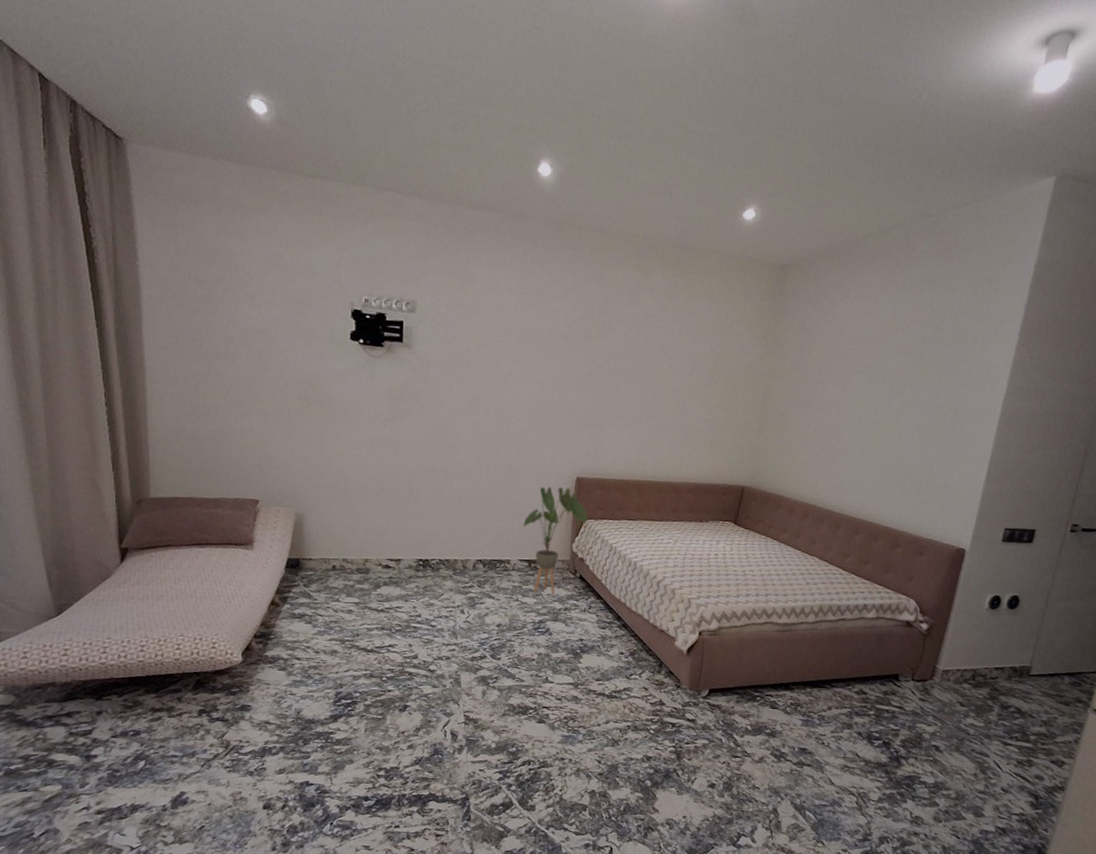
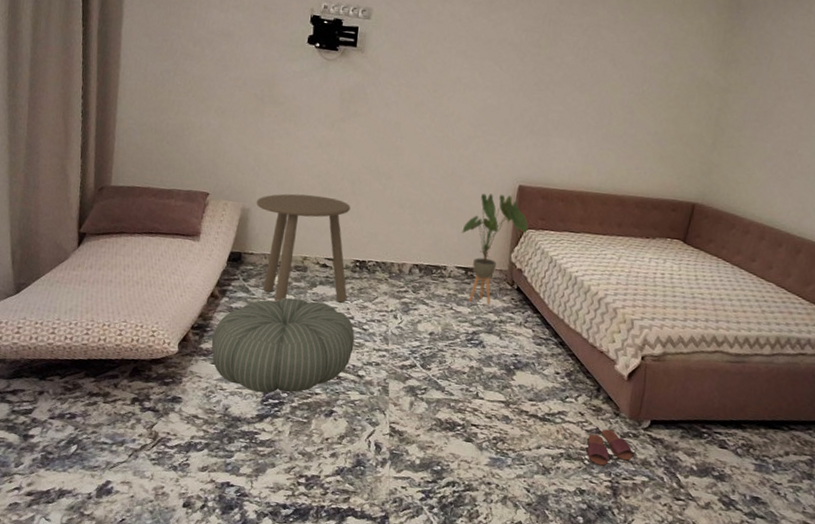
pouf: none [276,600,424,695] -> present [211,297,355,393]
side table: none [310,496,413,605] -> present [256,193,350,303]
slippers: none [651,700,694,734] -> present [586,429,633,466]

